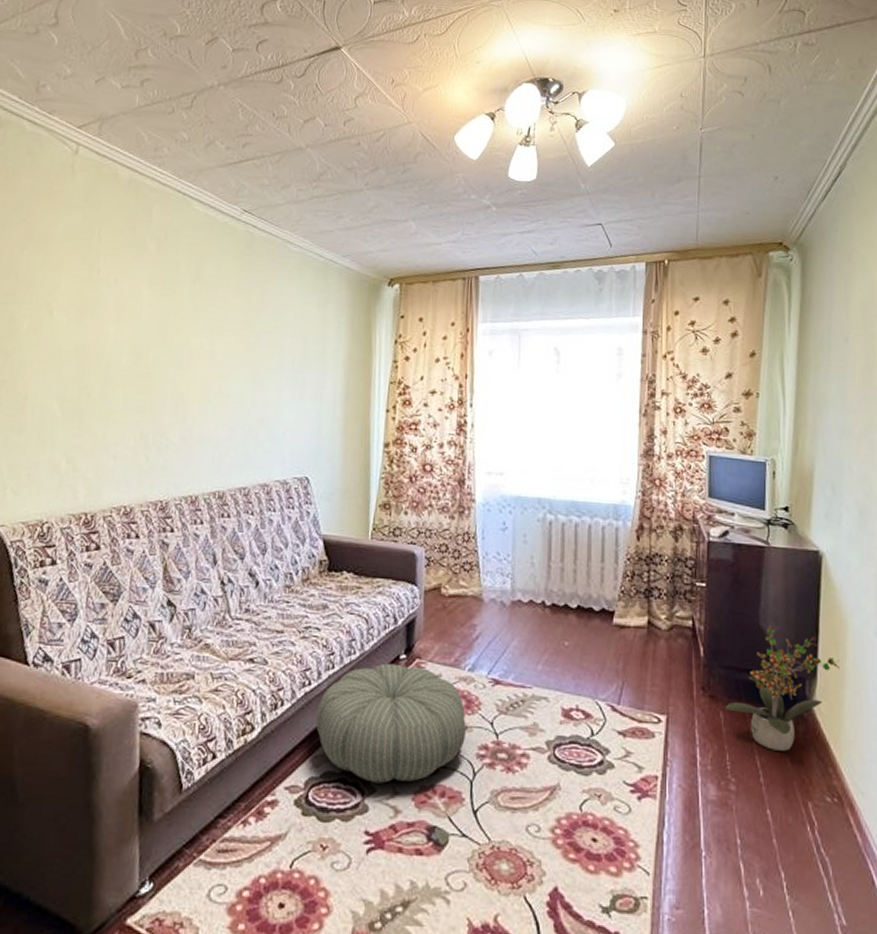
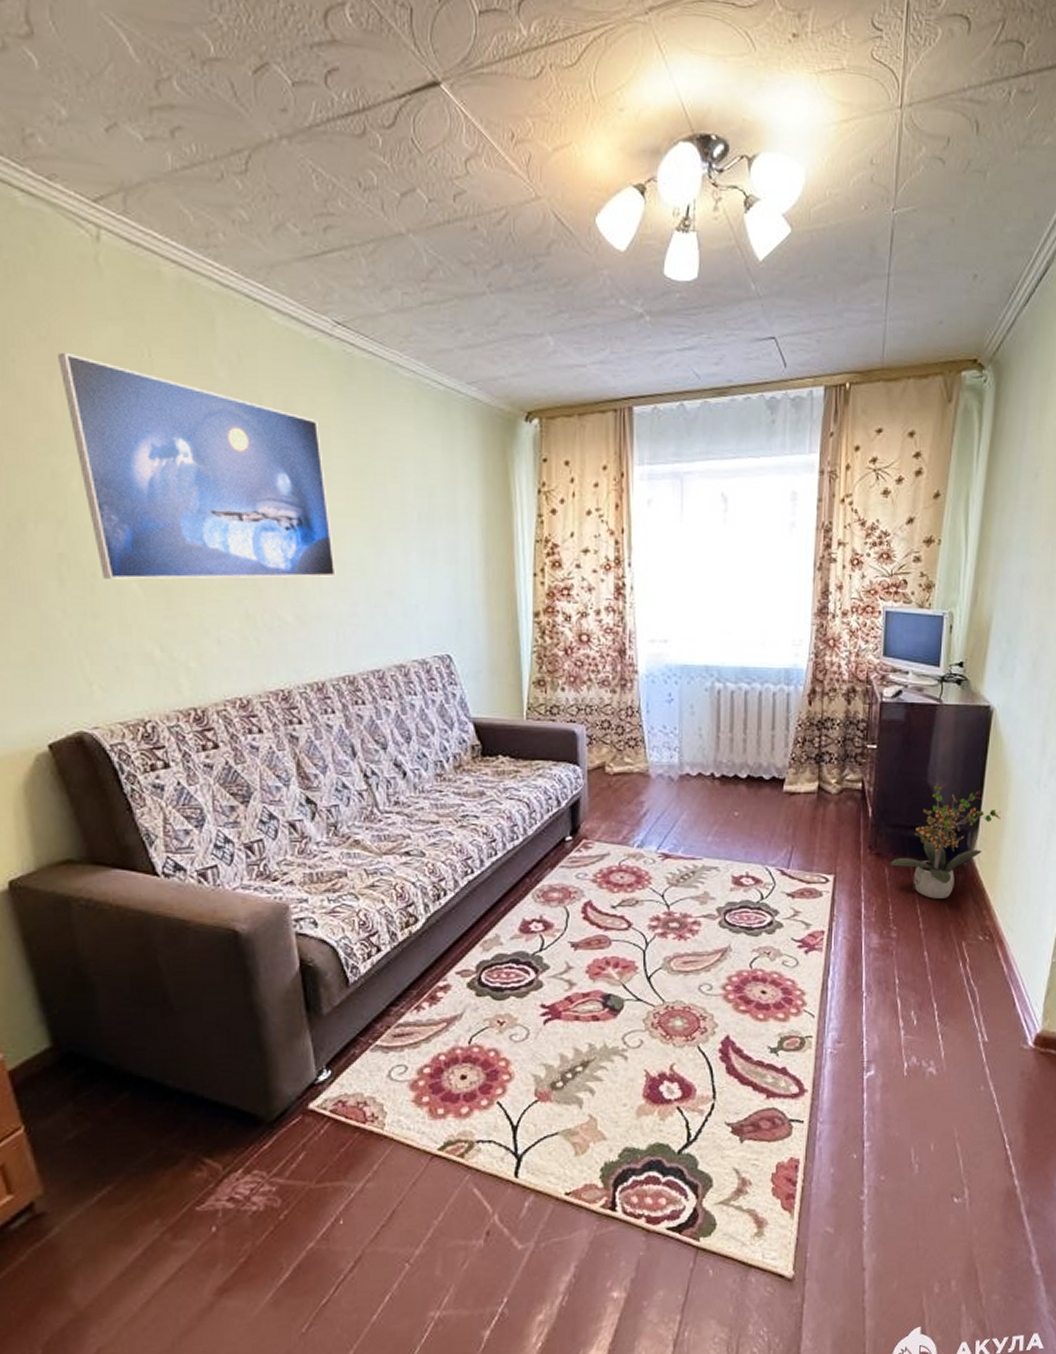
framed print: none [31,230,221,407] -> present [58,352,336,580]
pouf: present [316,663,466,783] -> none [483,846,637,961]

